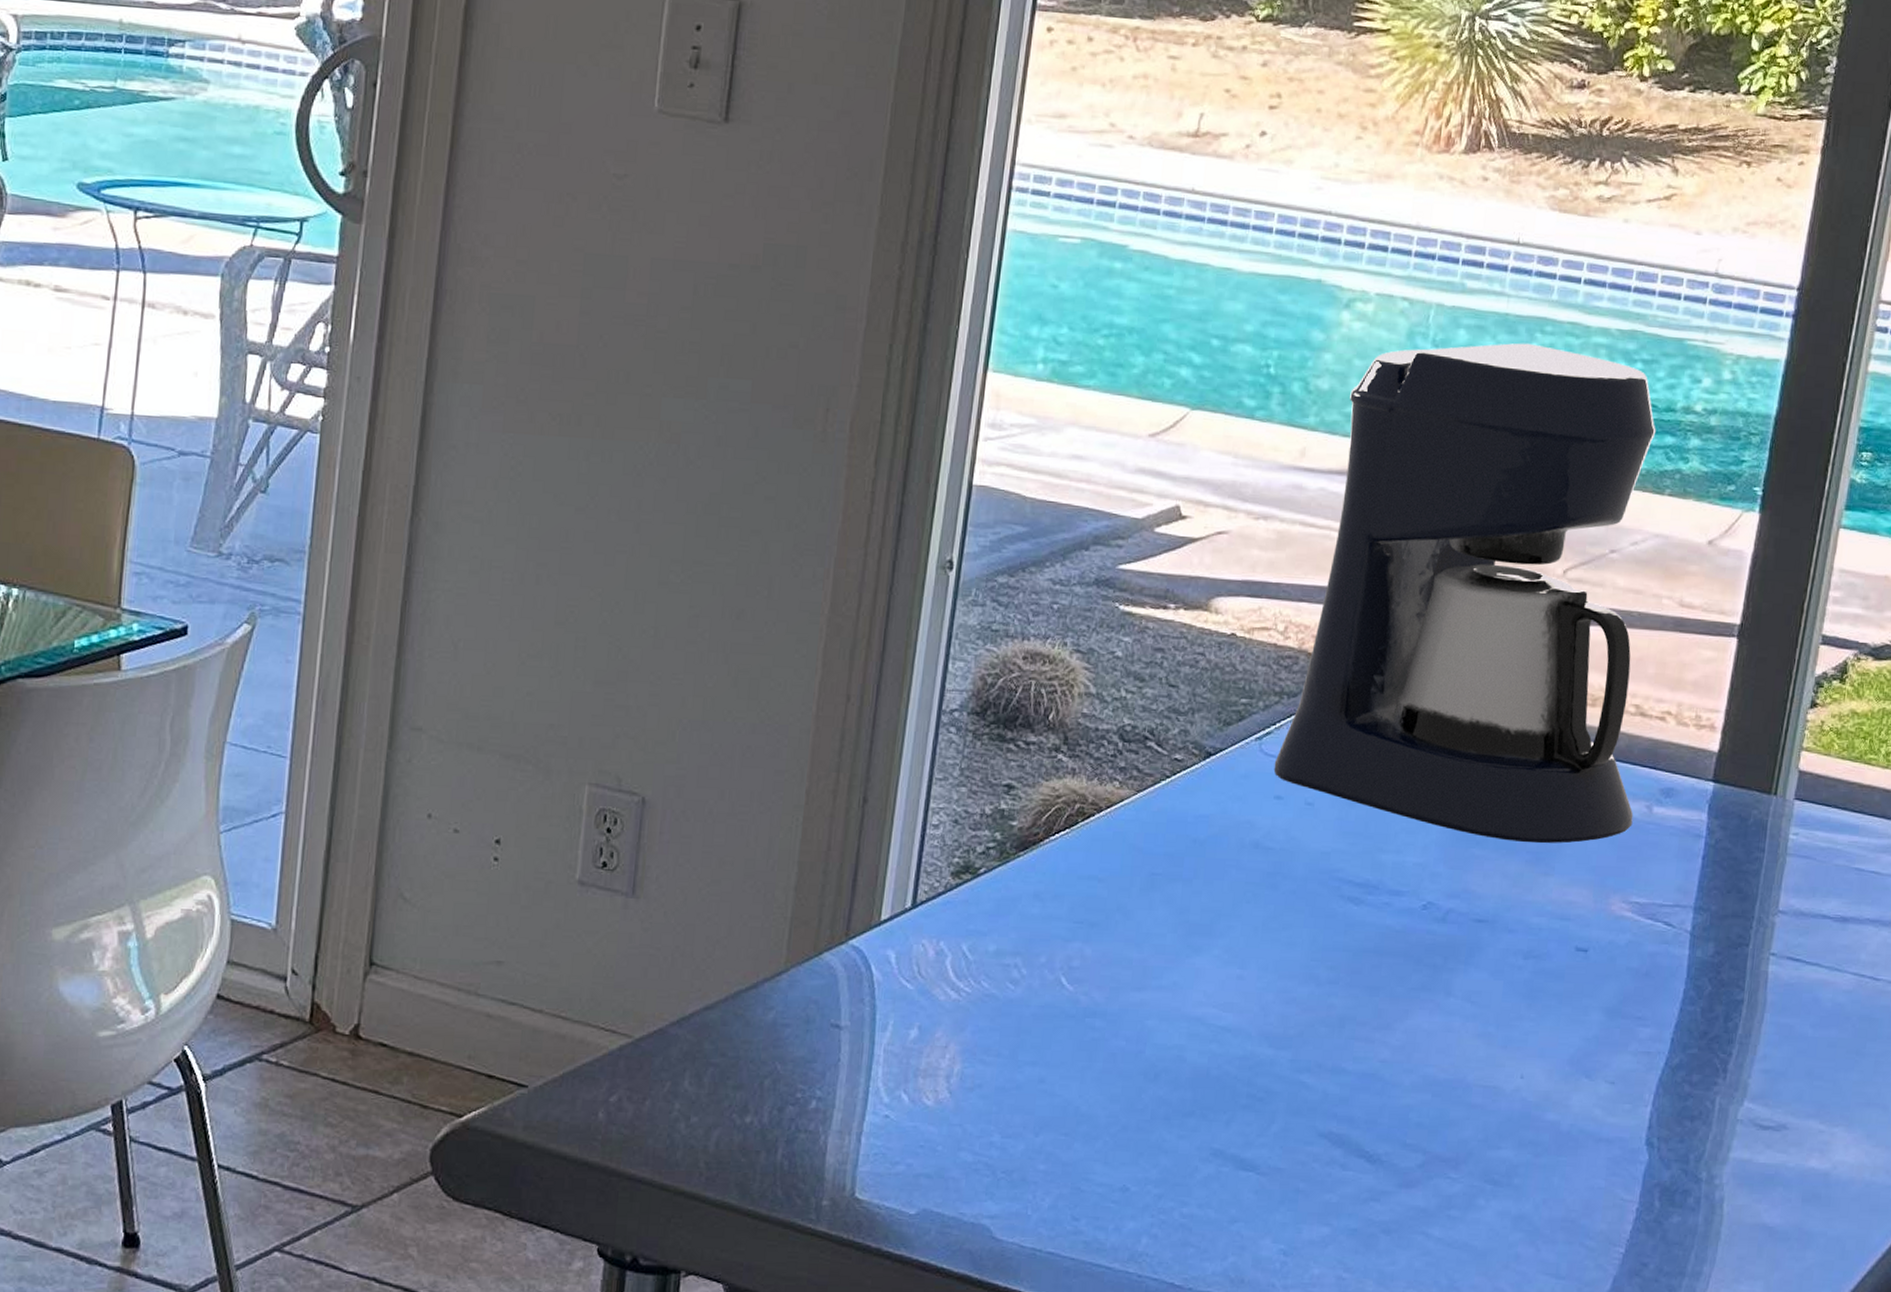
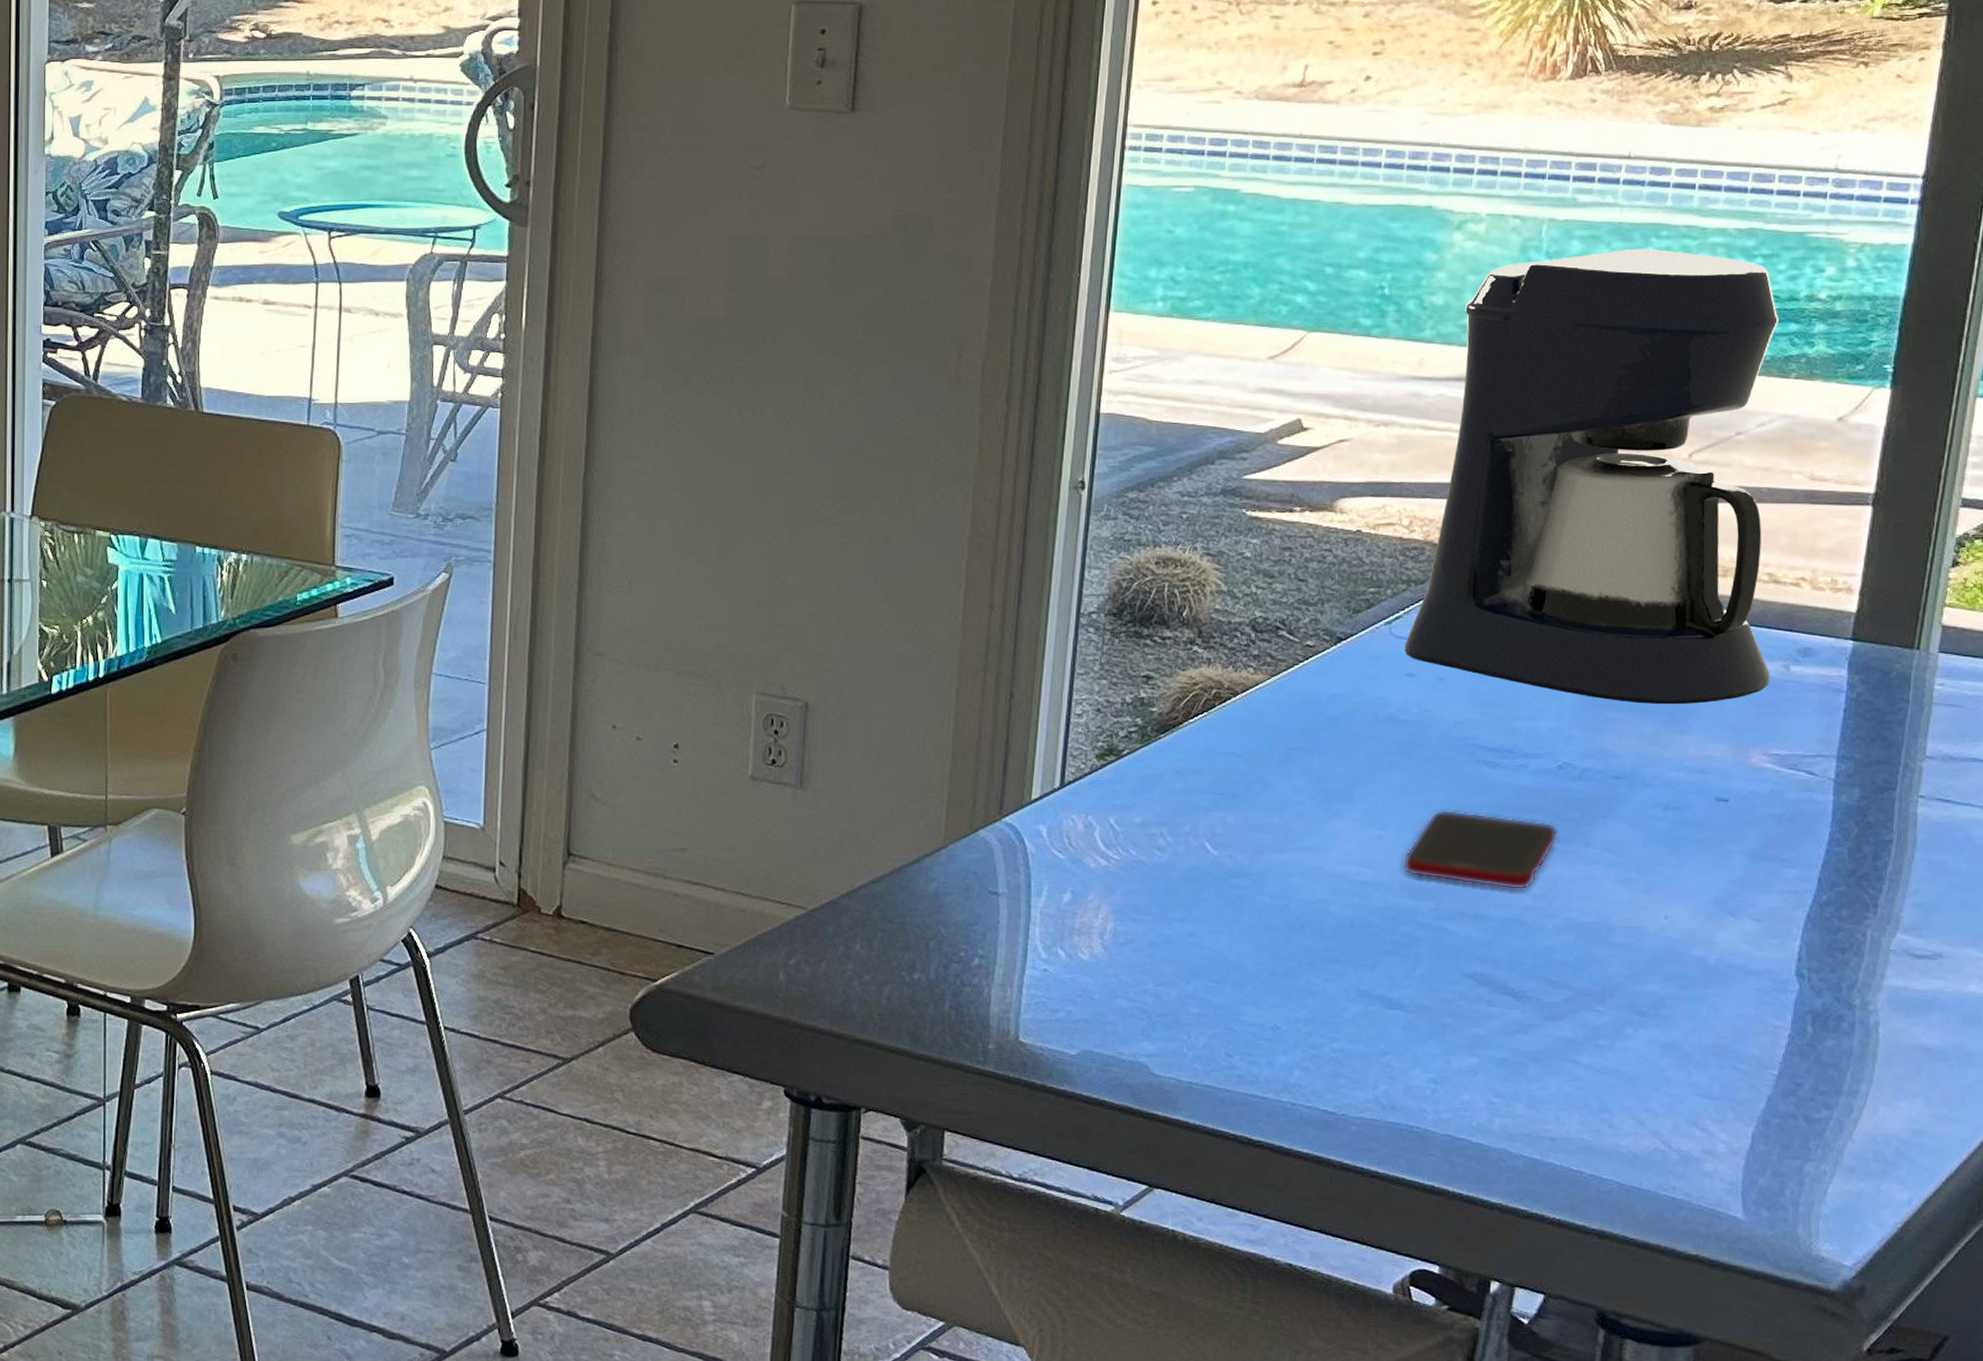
cell phone: none [1261,949,1420,1042] -> present [1402,809,1558,891]

